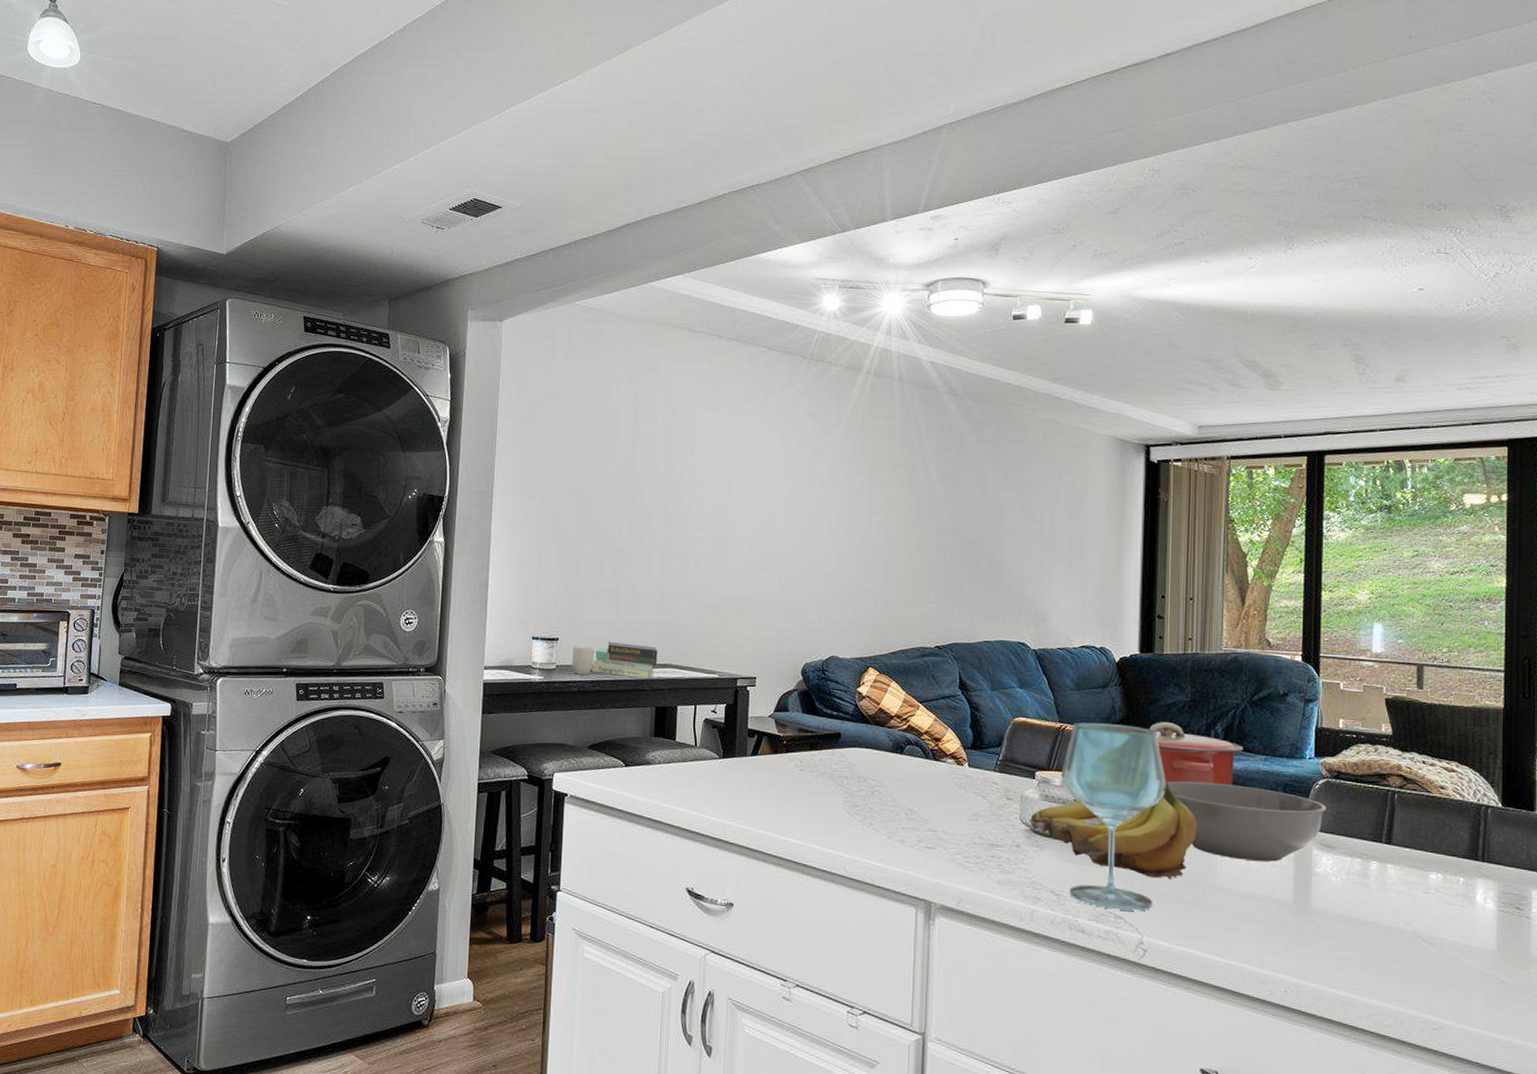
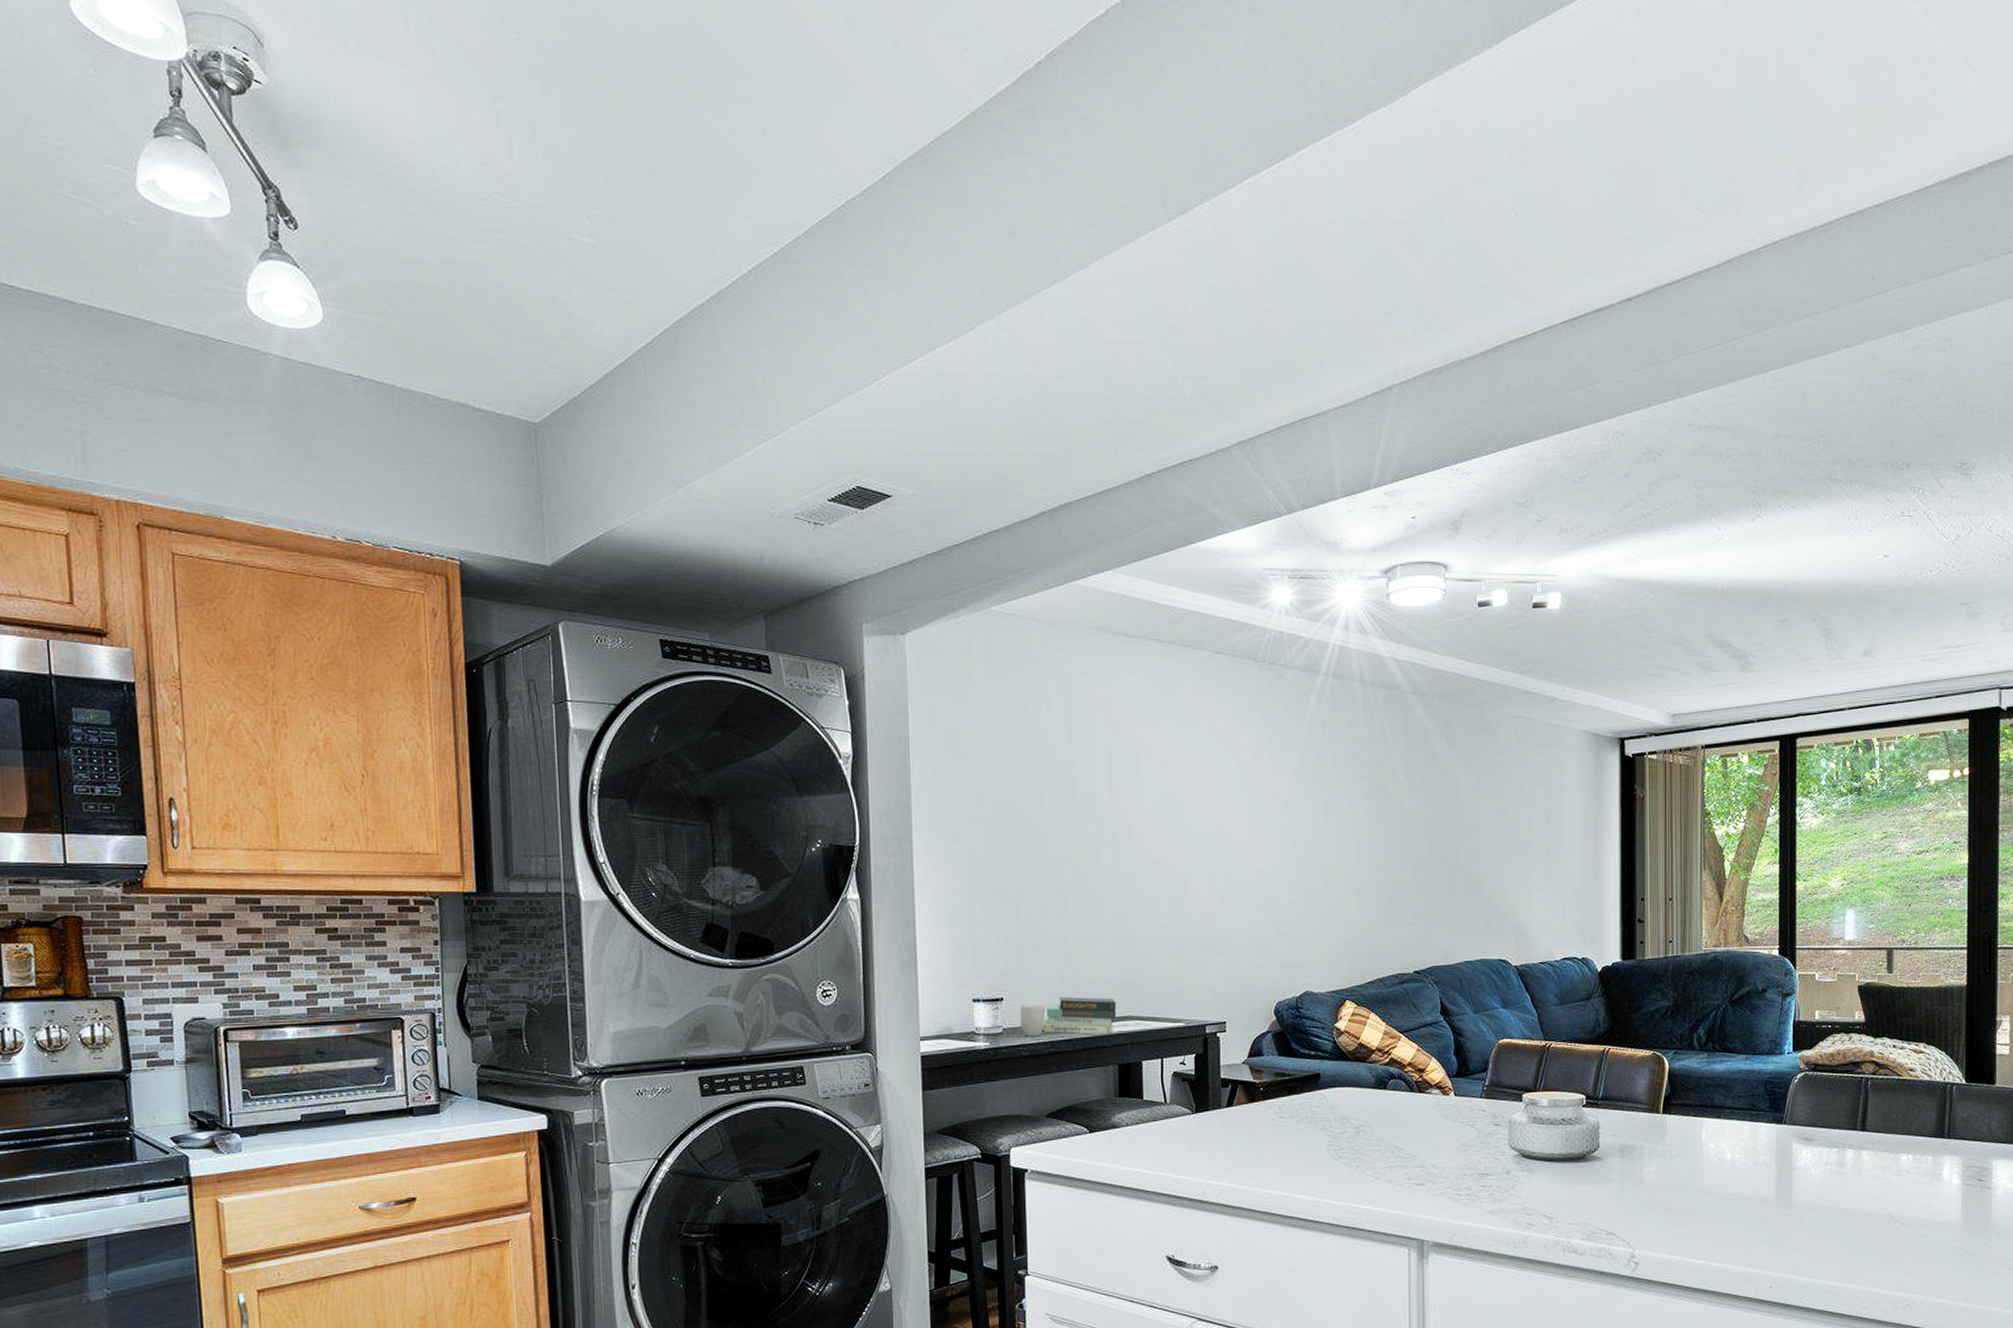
fruit: present [1030,781,1198,879] -> none [1519,1090,1684,1190]
wine glass: present [1061,722,1167,911] -> none [1548,1036,1652,1226]
casserole: present [1149,722,1243,786] -> none [1633,1030,1725,1093]
bowl: present [1167,781,1326,862] -> none [1652,1087,1805,1162]

